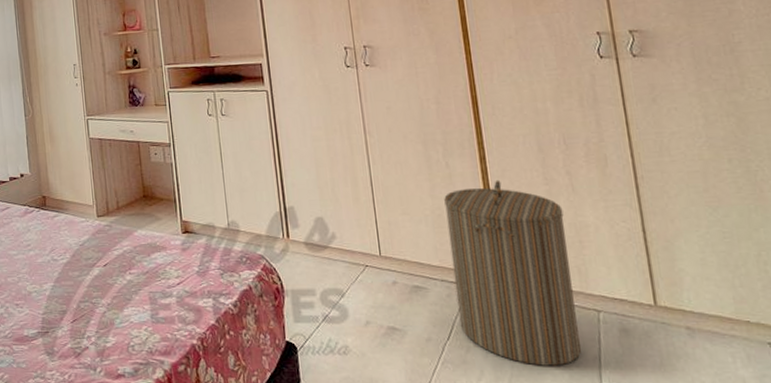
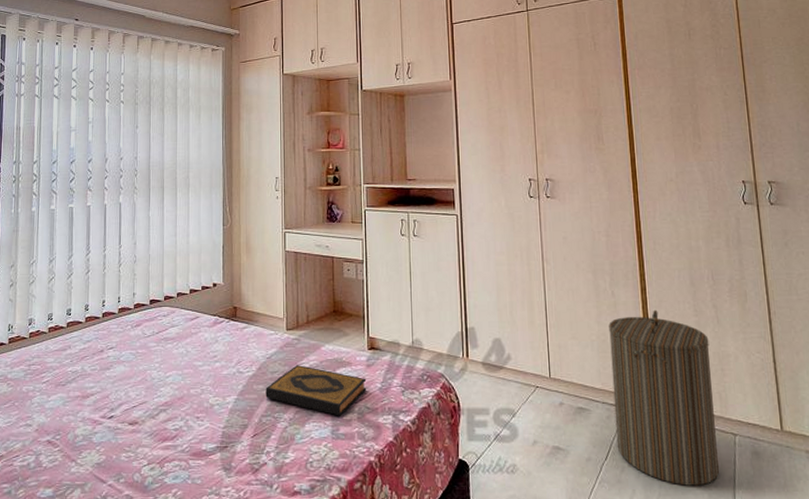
hardback book: none [81,251,184,300] -> present [265,365,367,416]

